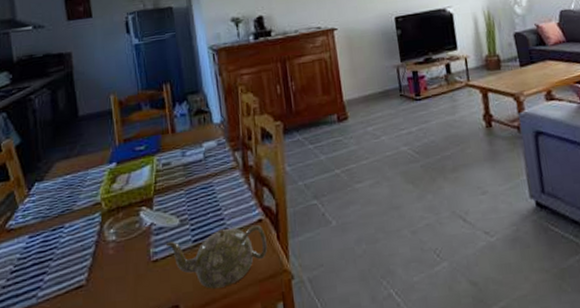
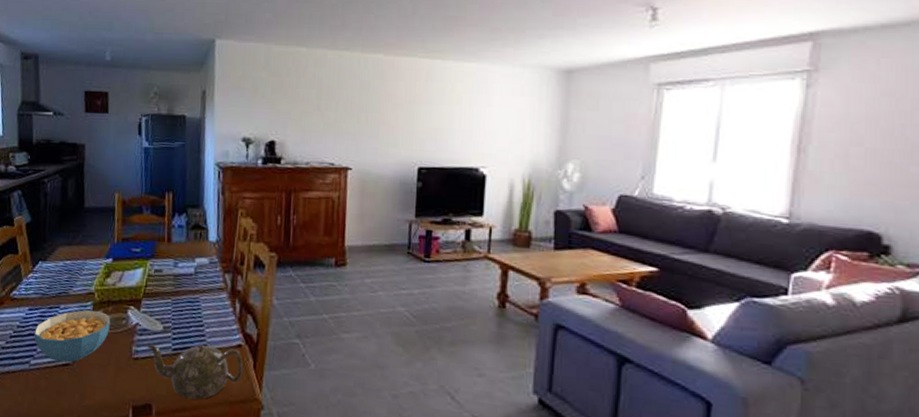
cereal bowl: none [39,220,123,287] -> present [34,310,111,363]

